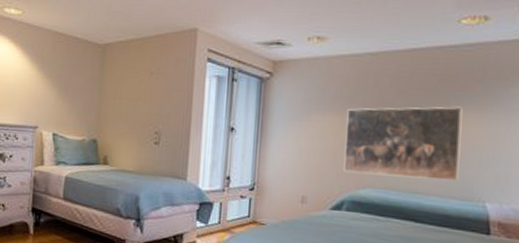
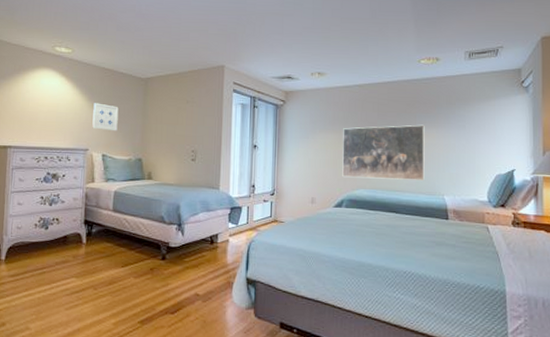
wall art: none [42,73,72,107] -> present [92,103,119,132]

